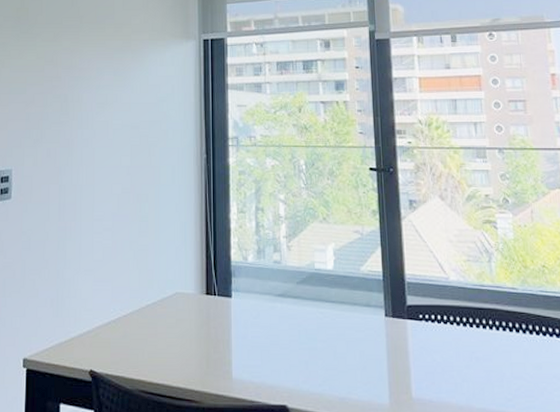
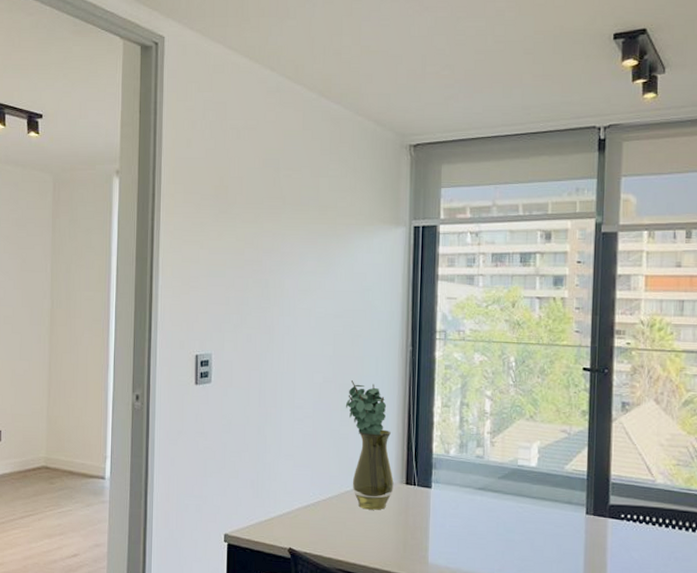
vase: none [144,190,194,324] -> present [345,380,394,510]

